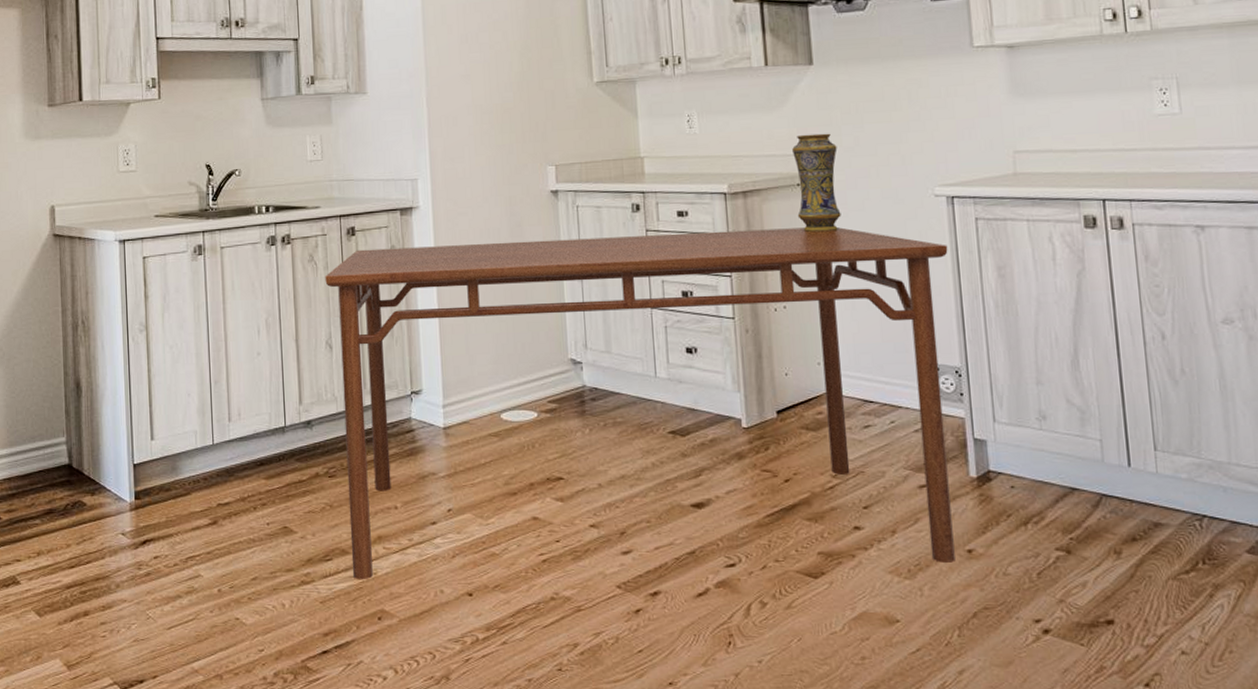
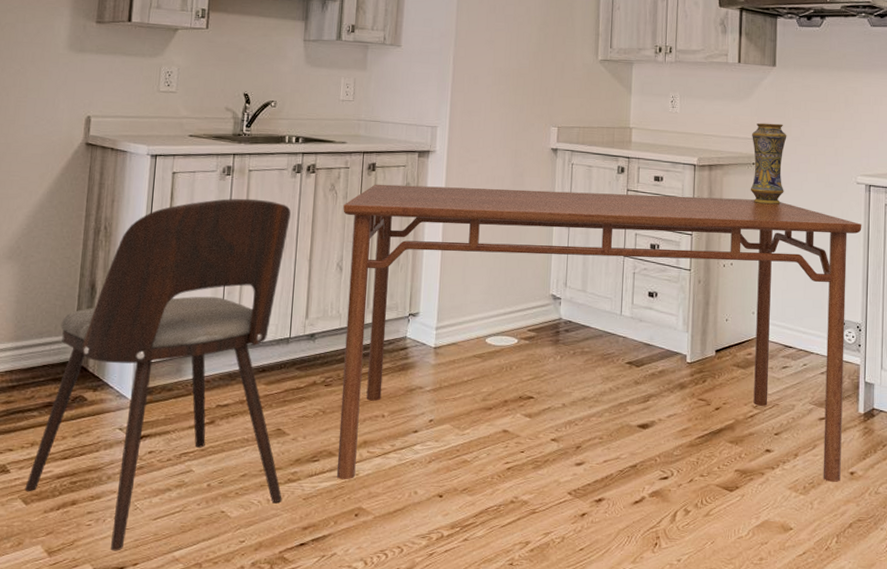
dining chair: none [37,278,298,664] -> present [25,198,291,552]

